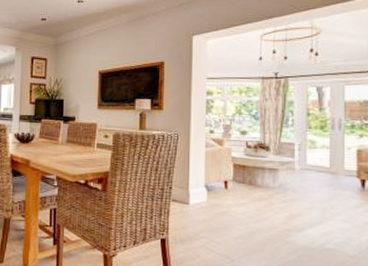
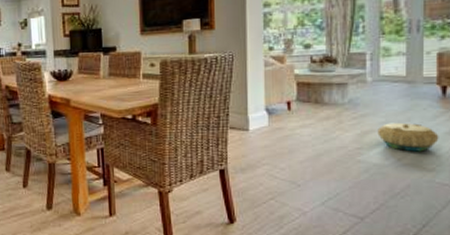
basket: none [304,208,359,239] -> present [377,122,439,152]

